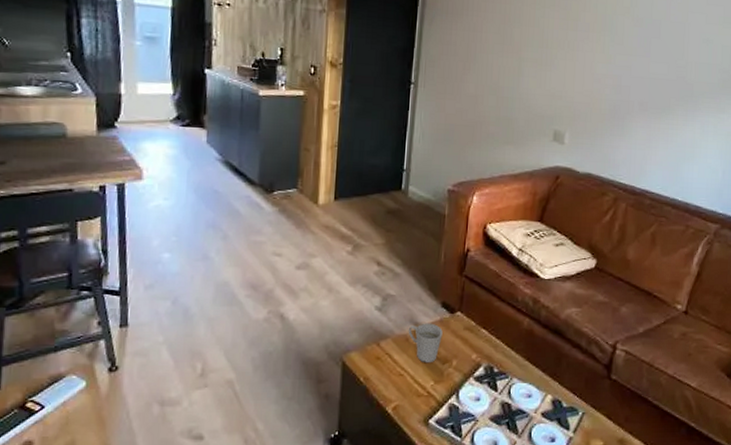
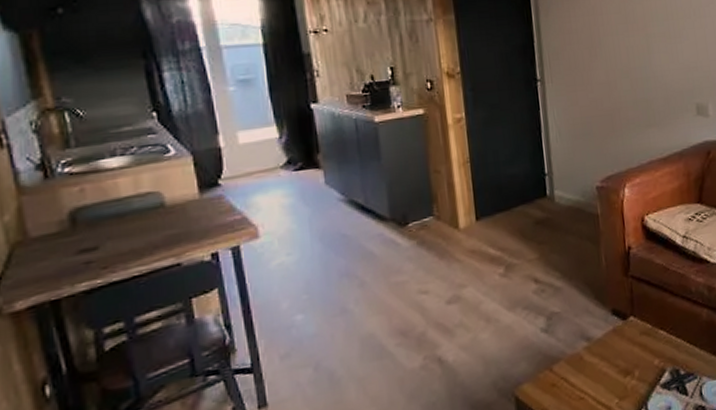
mug: present [408,323,443,363] -> none [580,334,619,380]

